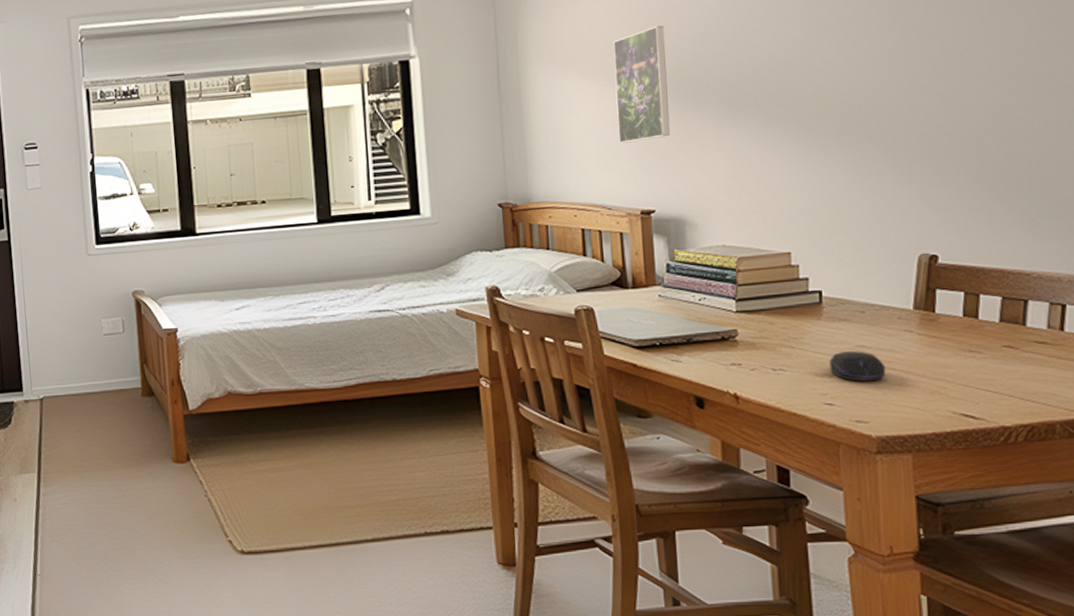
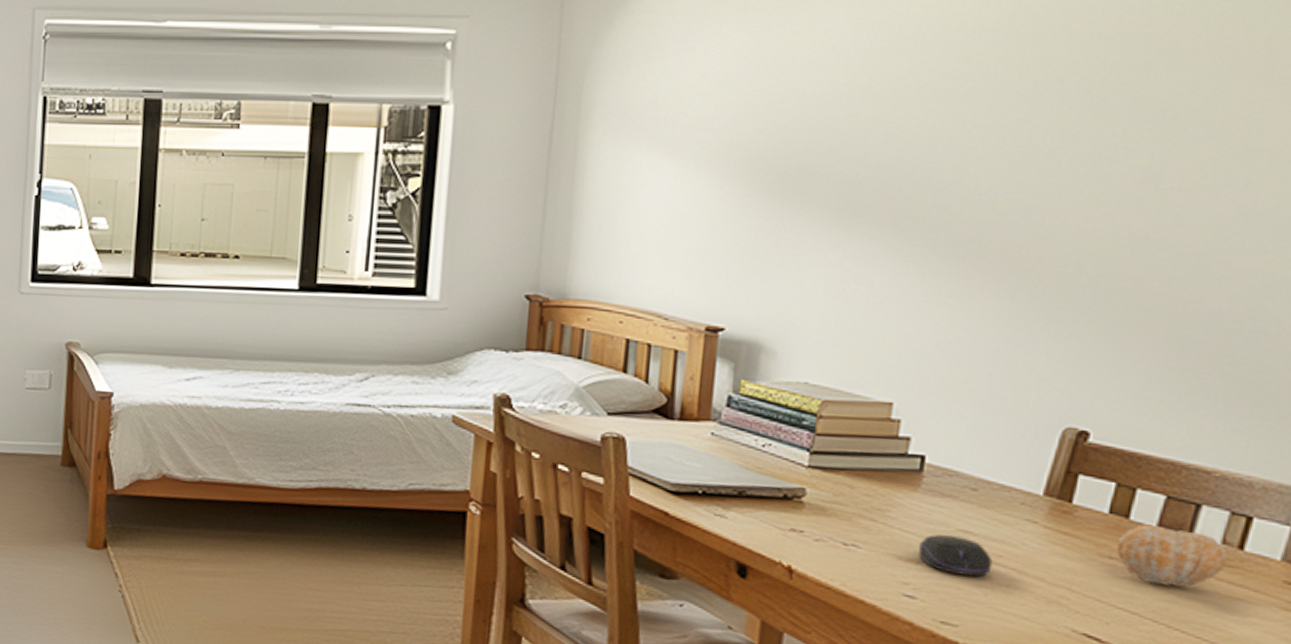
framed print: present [613,25,671,144] -> none [692,97,776,241]
fruit: none [973,321,1055,367] -> present [1116,524,1229,588]

